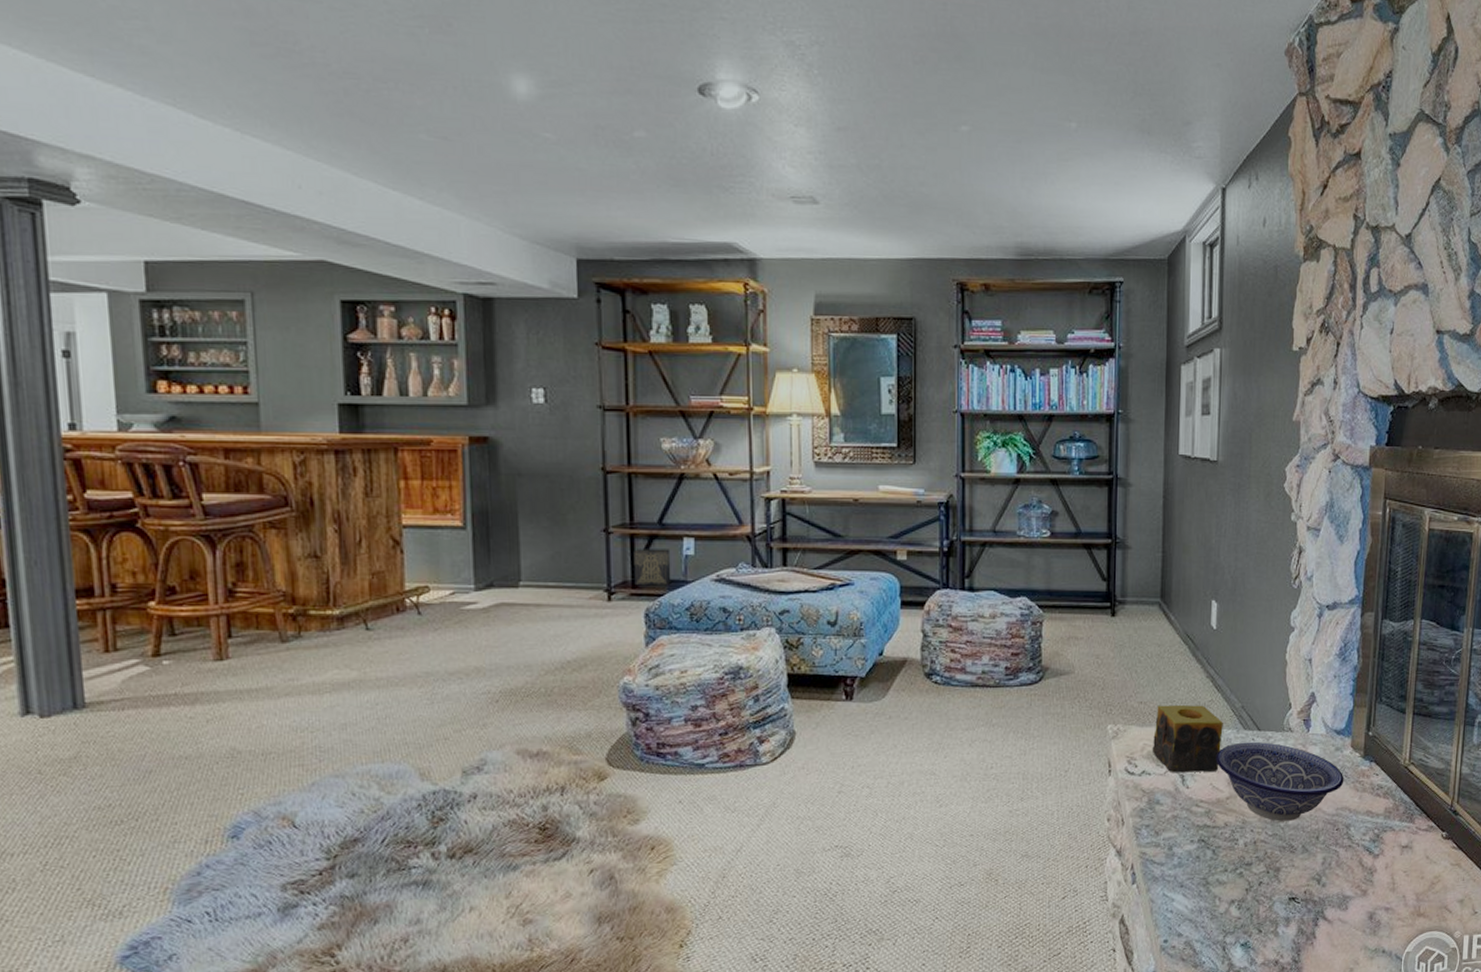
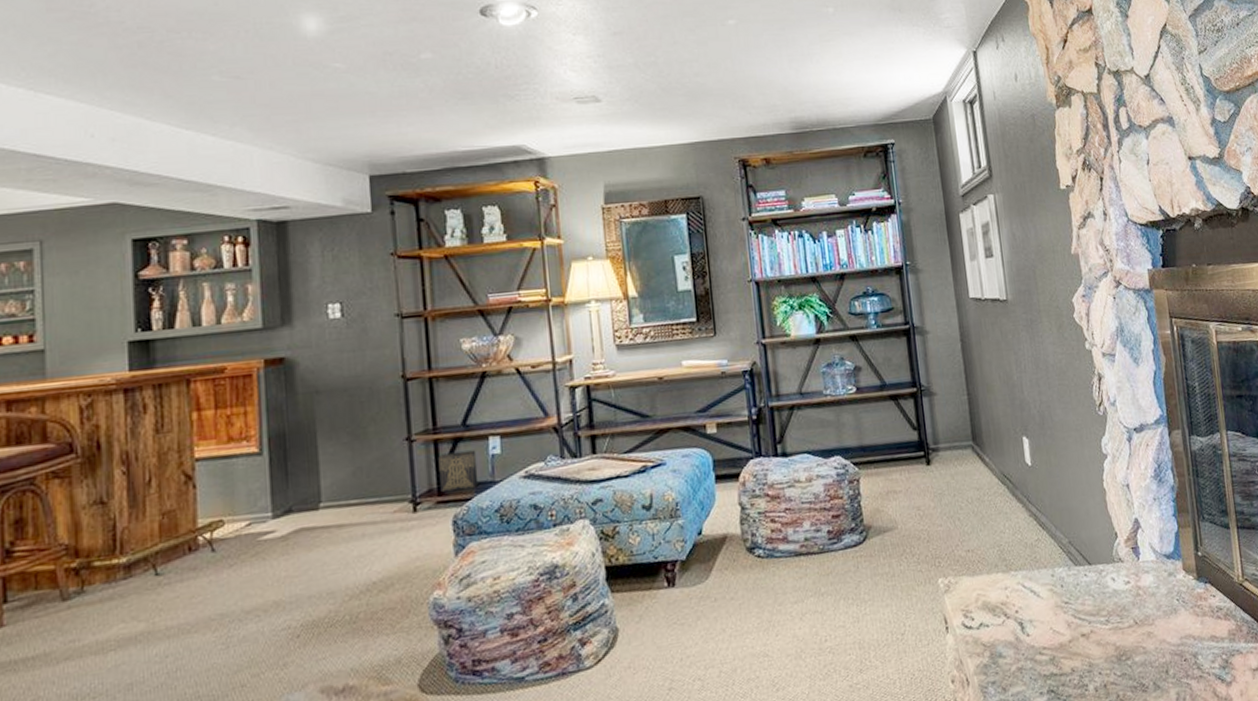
candle: present [1152,705,1223,773] -> none [985,545,1056,621]
decorative bowl: present [1215,741,1344,821] -> none [1051,576,1183,660]

